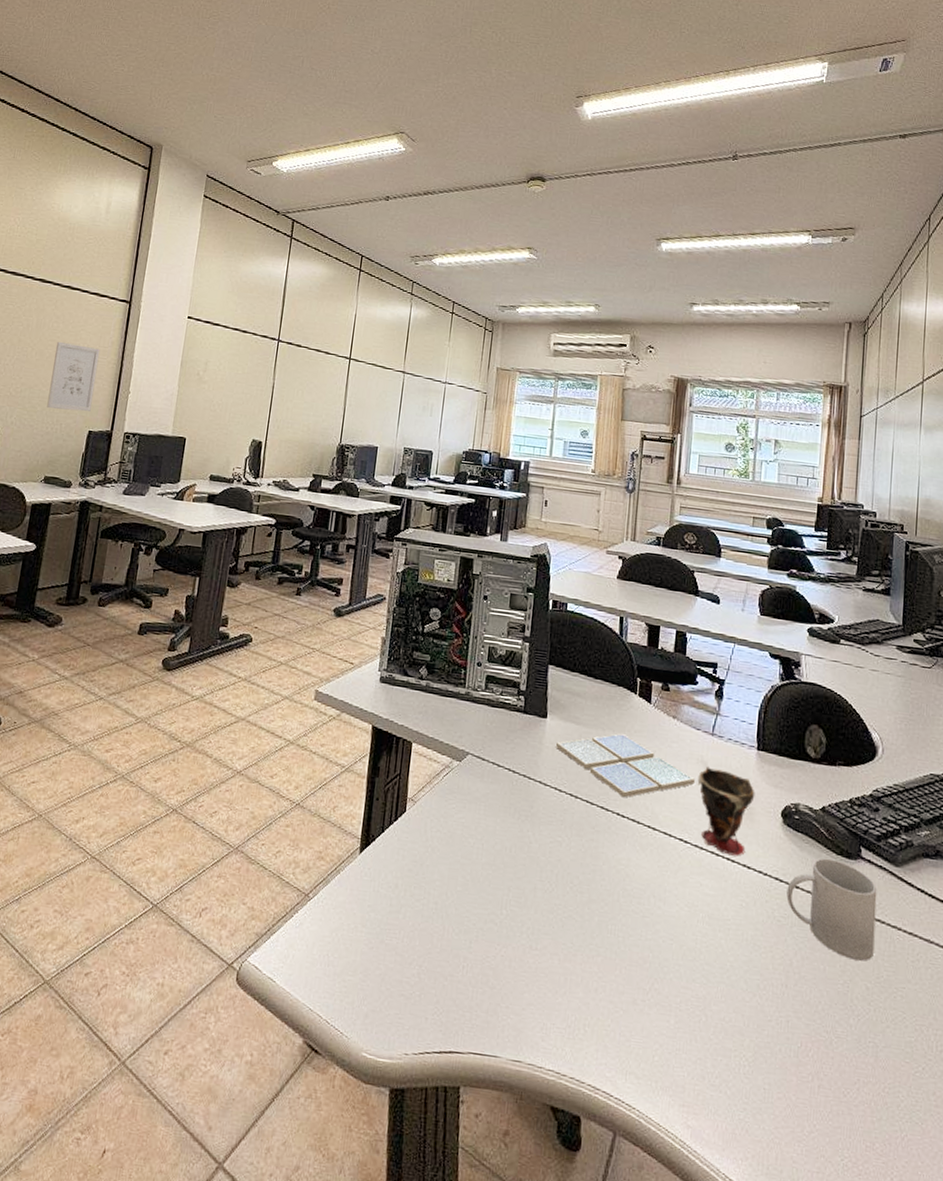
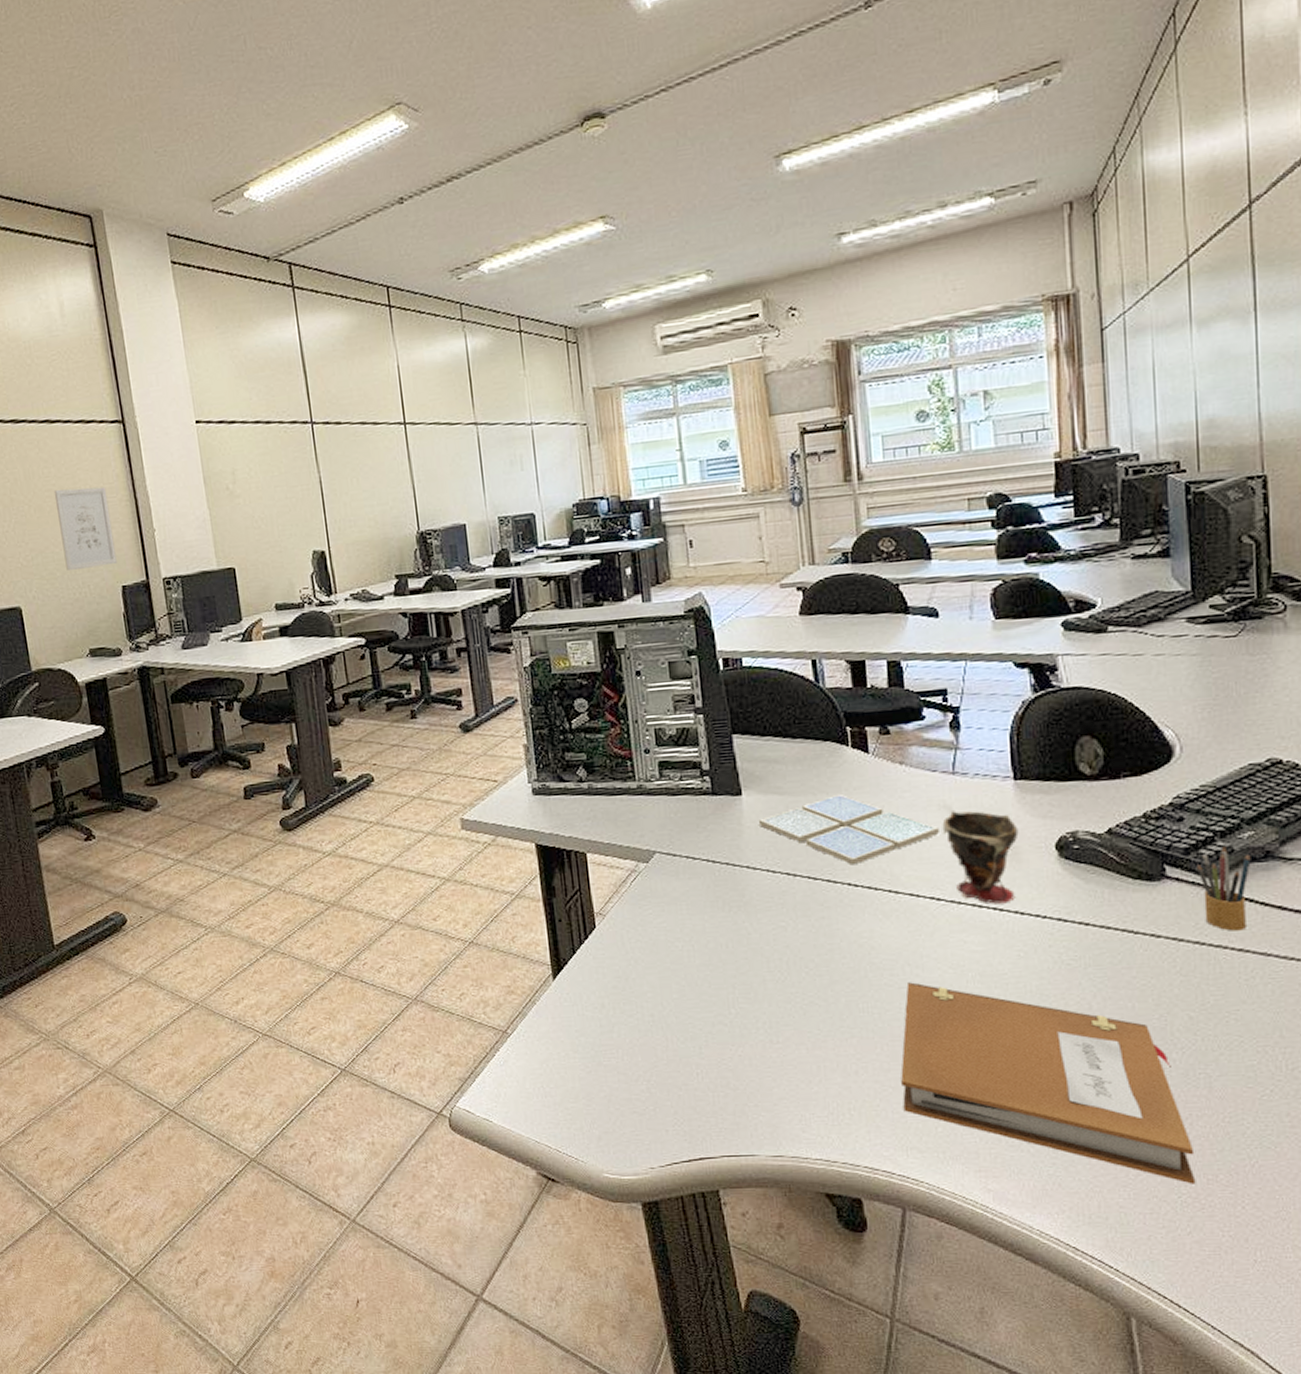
notebook: none [629,913,857,1149] -> present [901,982,1196,1184]
mug: present [786,858,877,961] -> none [1074,885,1195,991]
pencil box: none [885,838,925,917] -> present [1197,845,1251,931]

